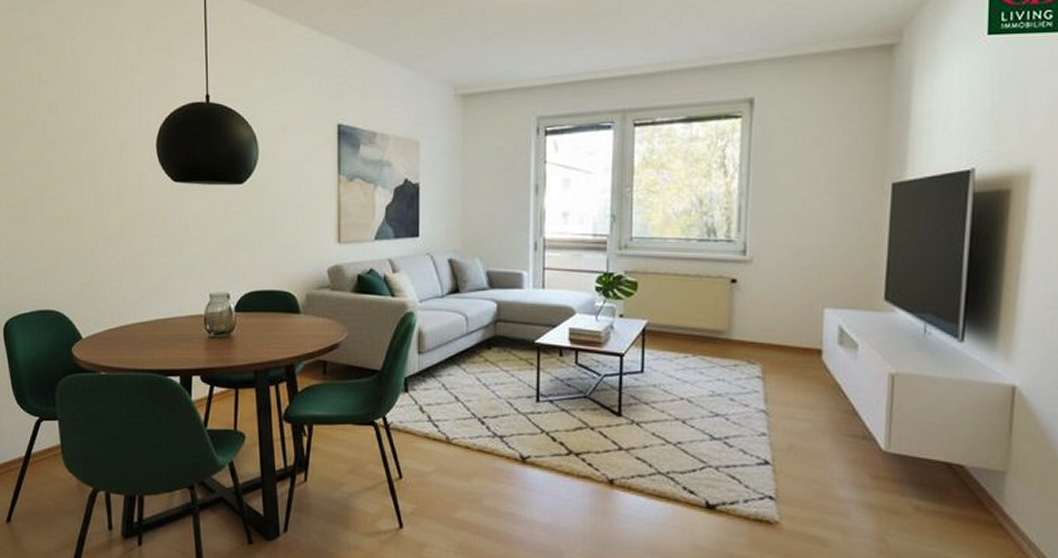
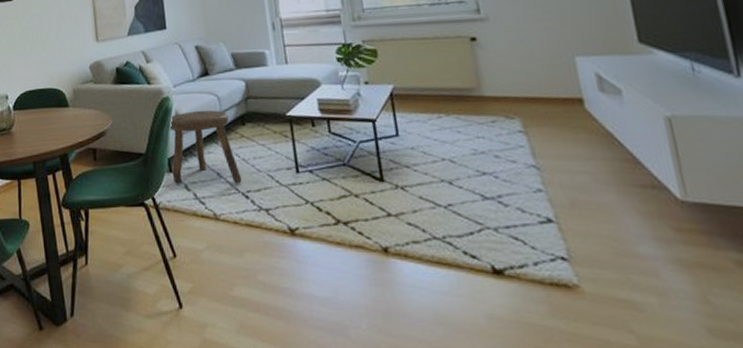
stool: none [407,329,481,409] -> present [168,110,243,185]

